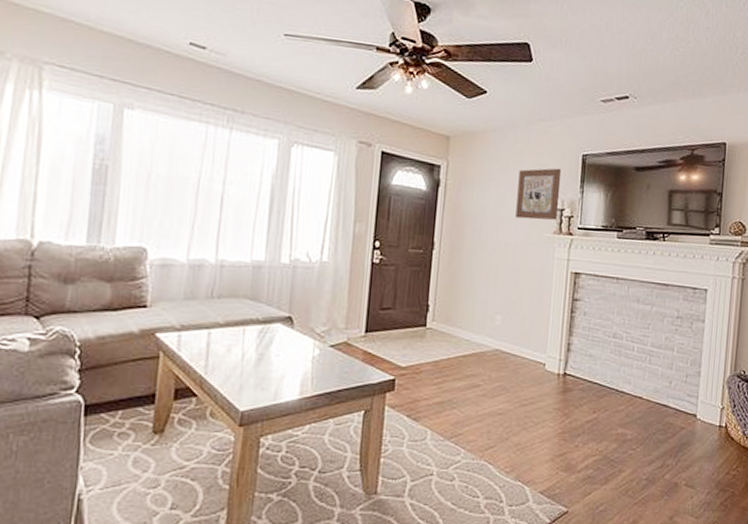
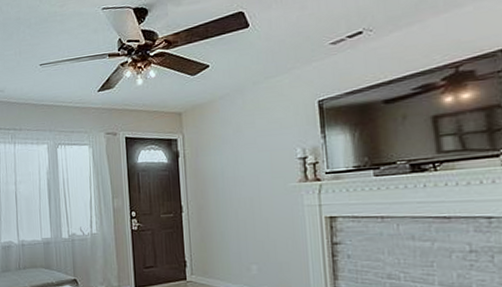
wall art: present [515,168,562,220] -> none [253,119,301,173]

